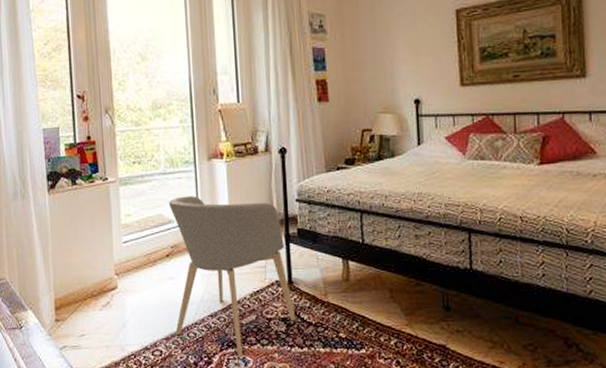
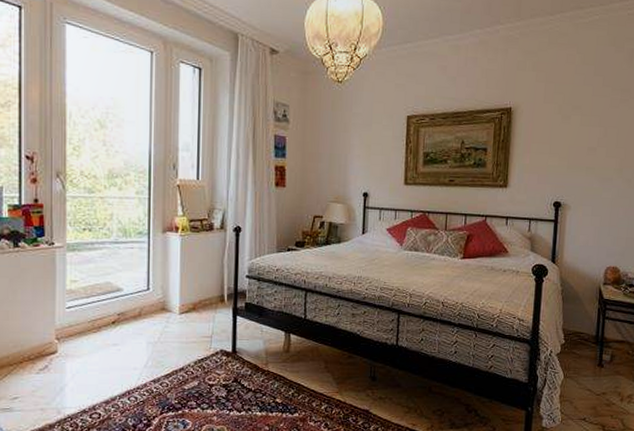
armchair: present [169,196,296,357] -> none [116,266,237,420]

